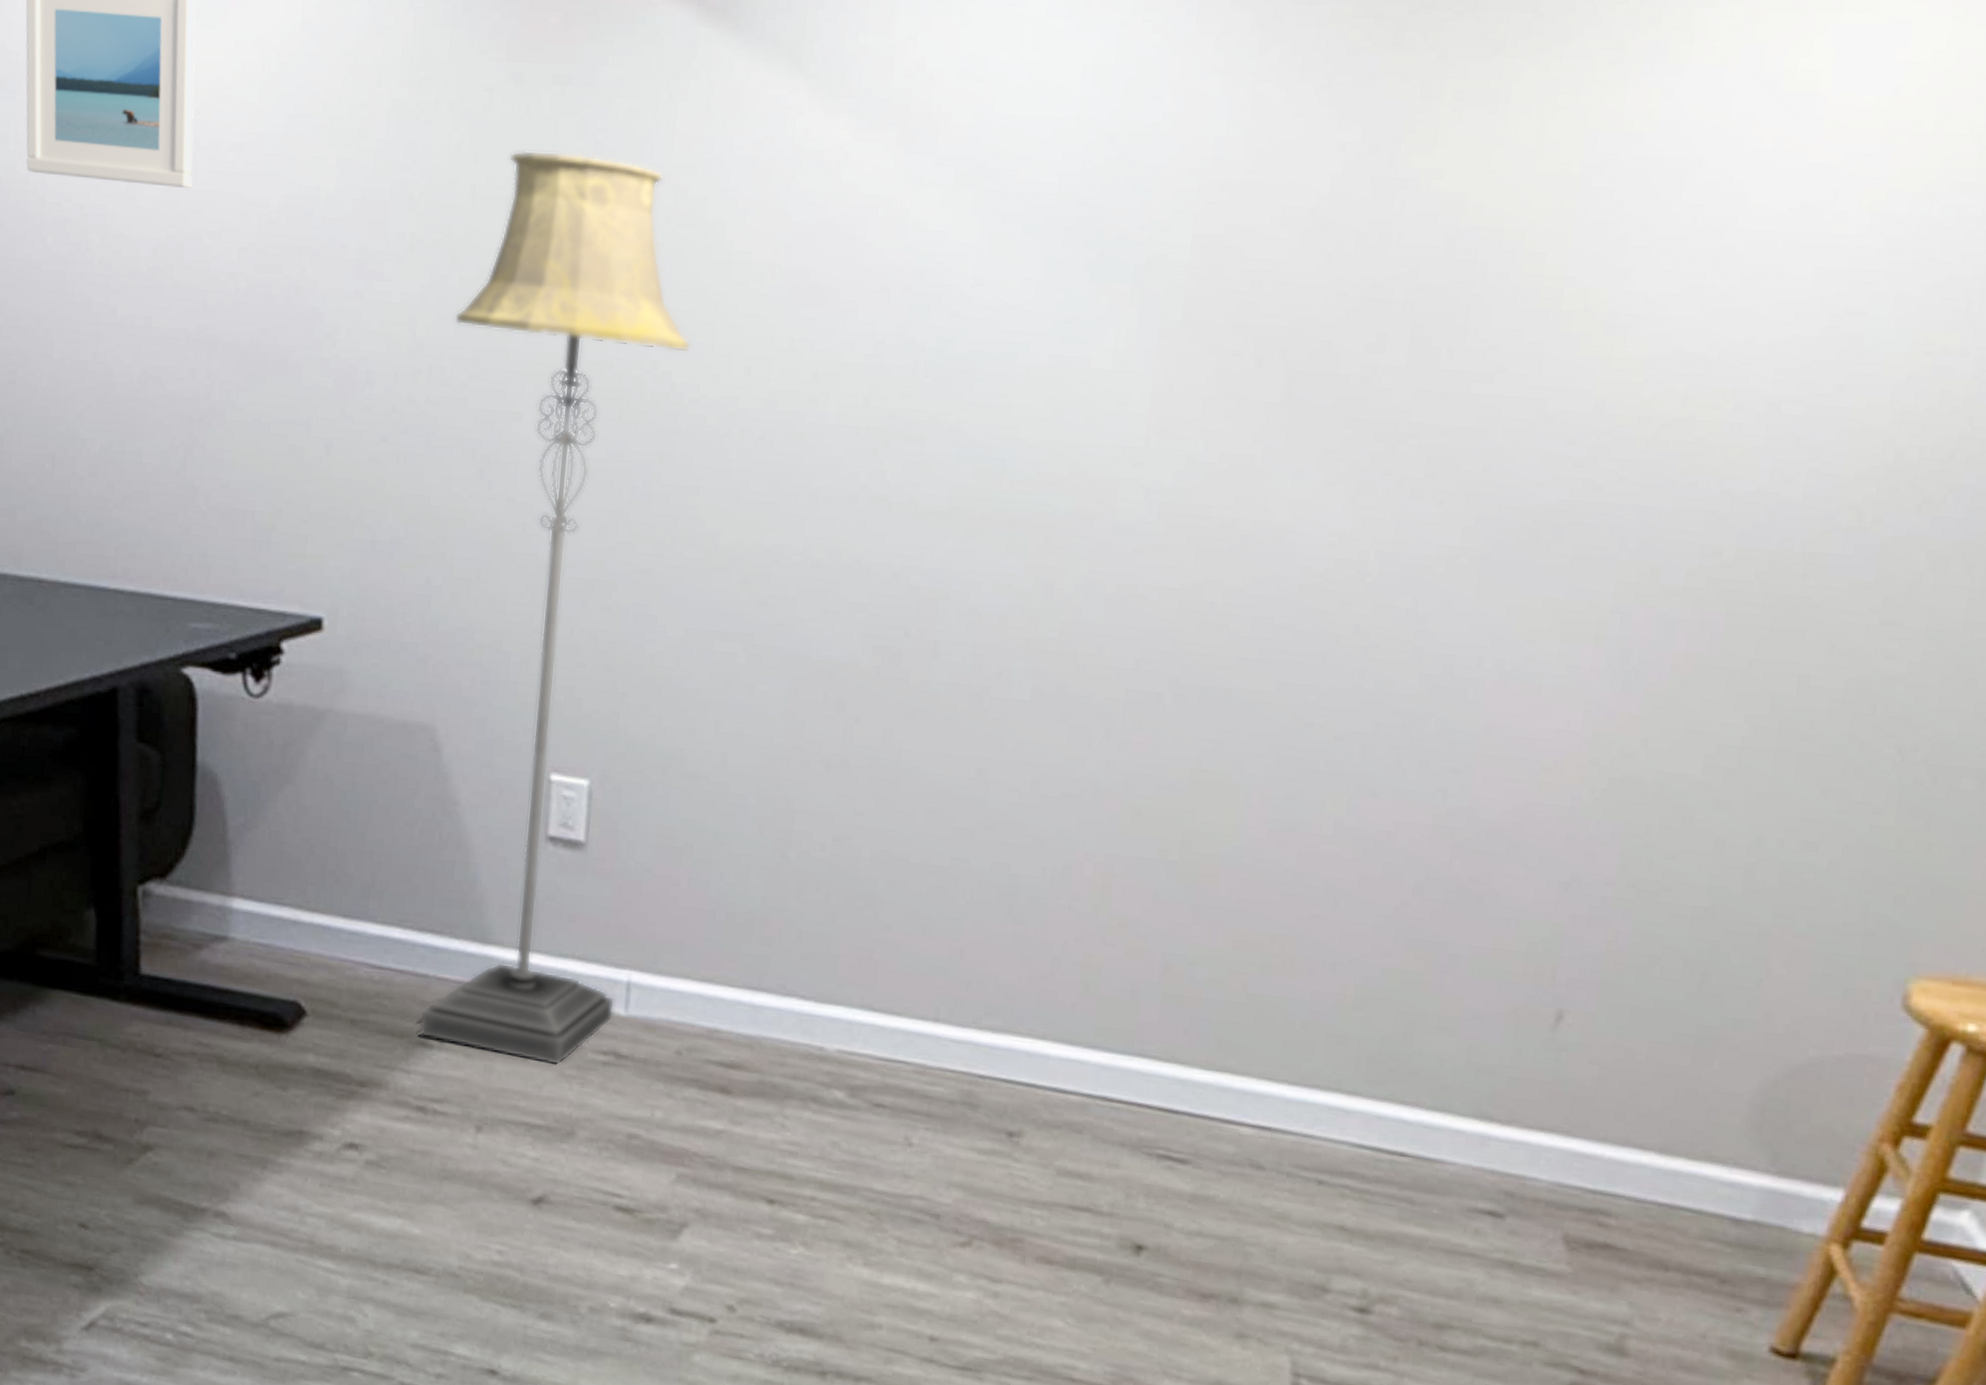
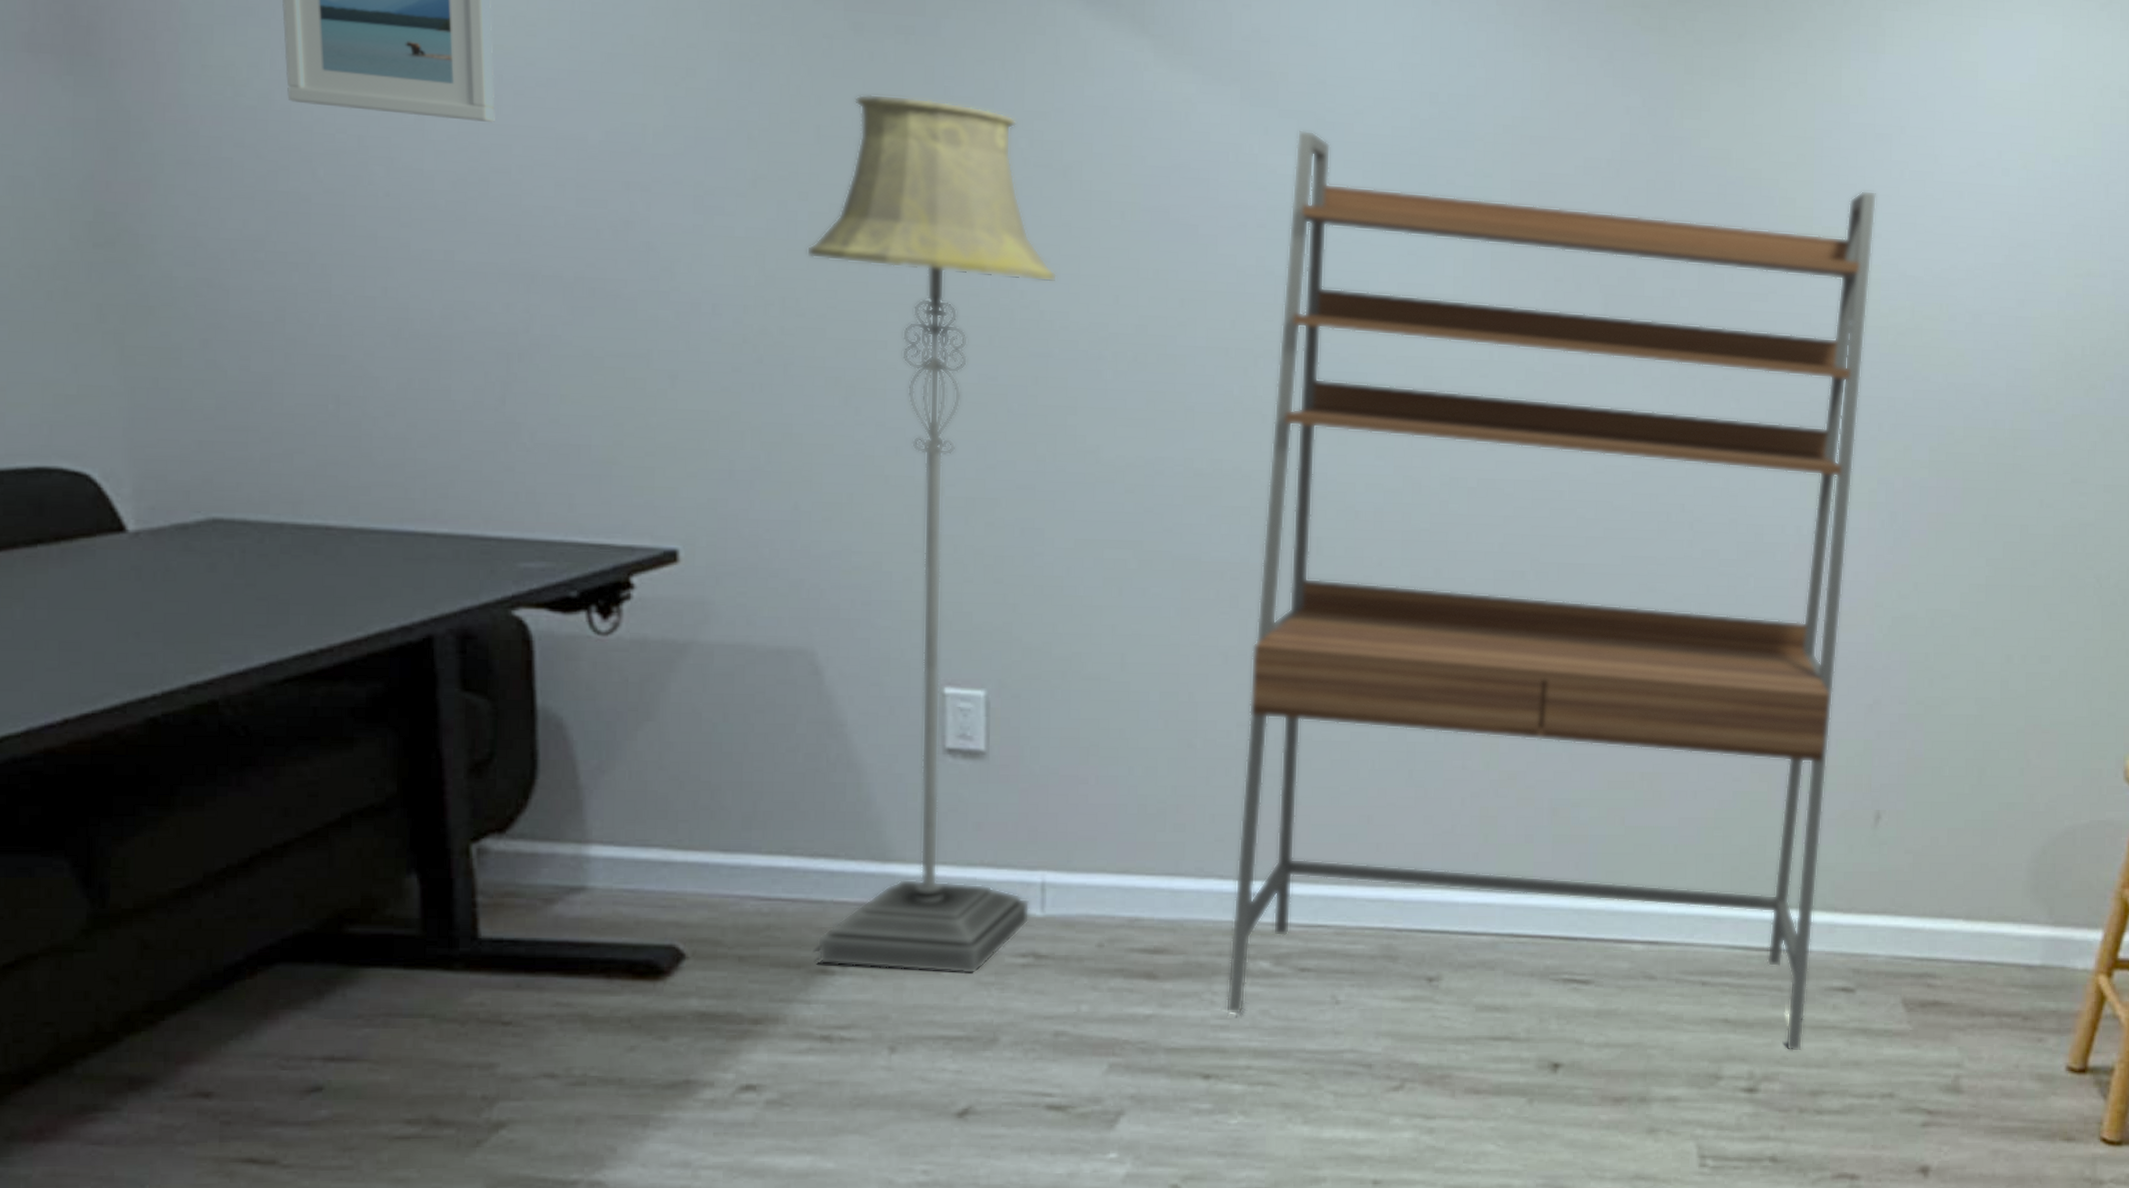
shelving unit: none [795,179,1656,1277] -> present [1225,130,1877,1052]

